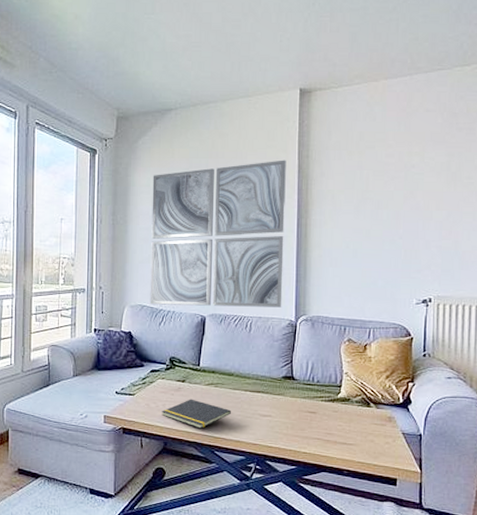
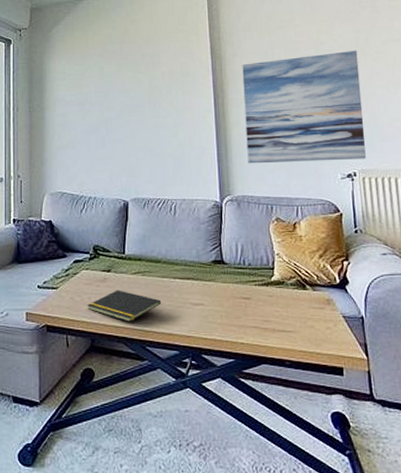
wall art: present [150,160,286,308] -> none [68,42,206,191]
wall art: none [326,174,448,286] -> present [242,50,366,164]

